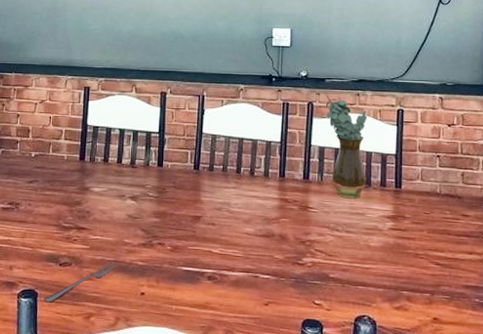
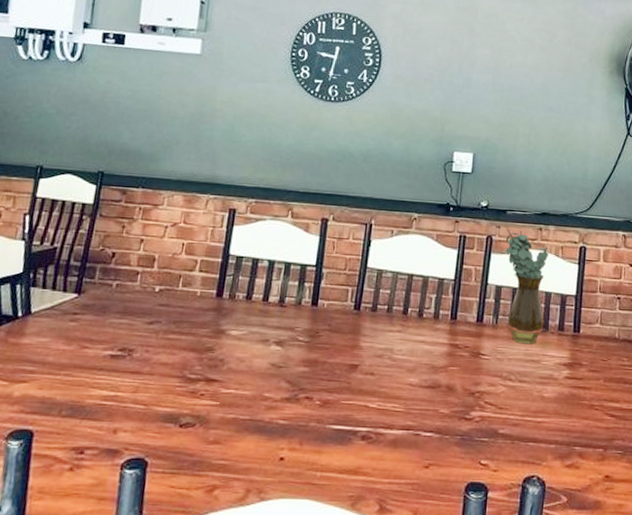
fork: present [43,261,117,303] -> none [155,421,252,474]

